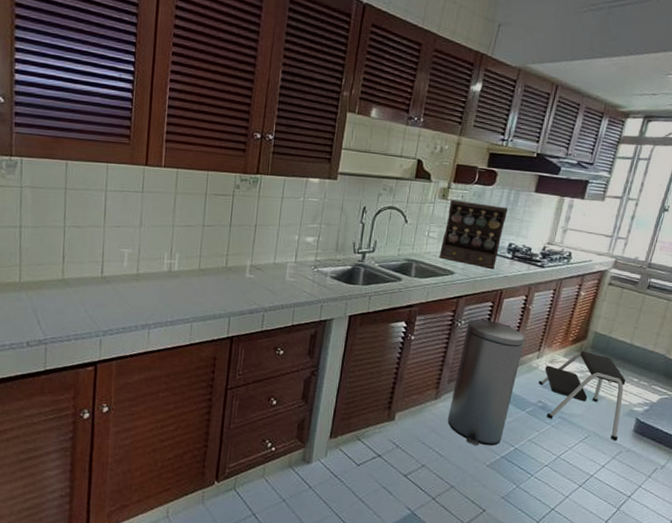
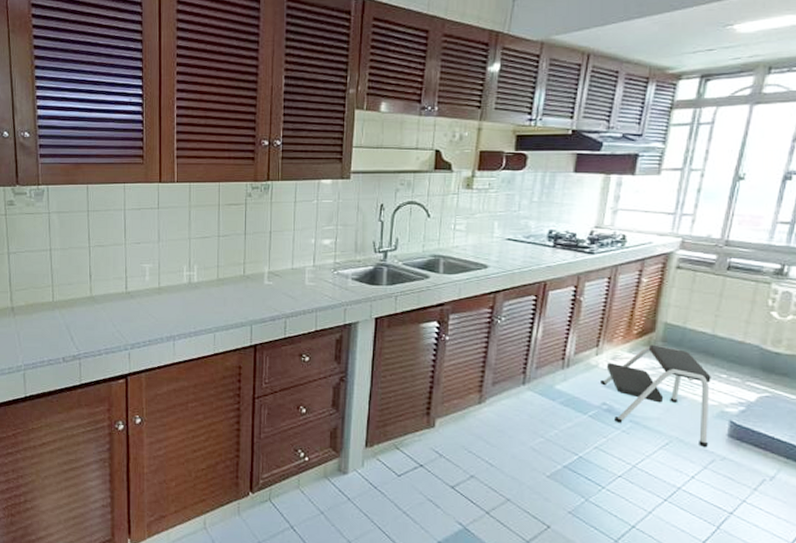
spice rack: present [439,199,508,269] -> none [469,188,543,259]
pedal bin: present [448,319,526,446] -> none [496,314,580,455]

